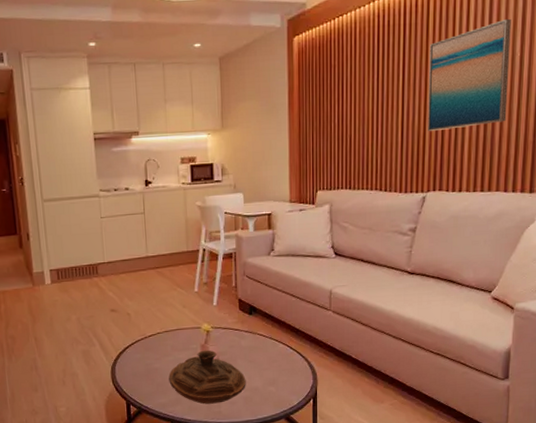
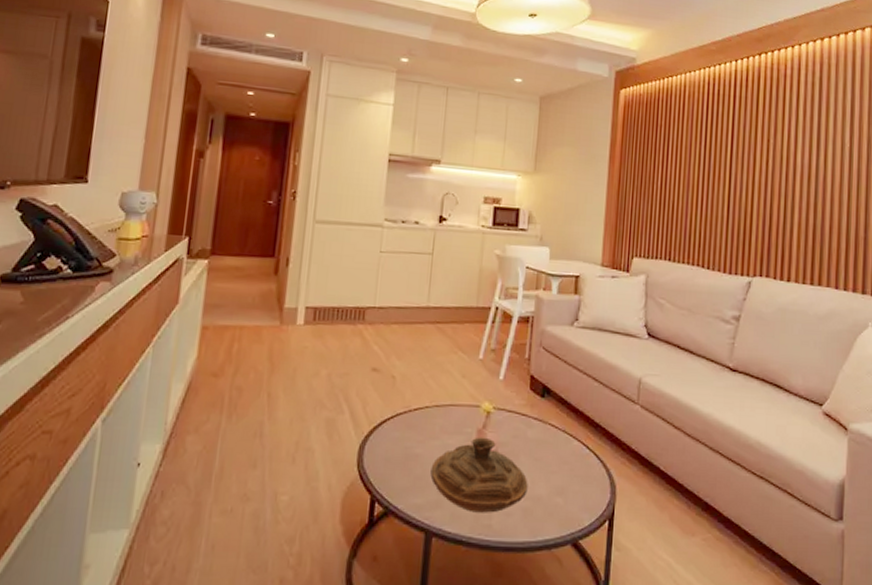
wall art: present [427,18,511,131] -> none [754,108,840,212]

